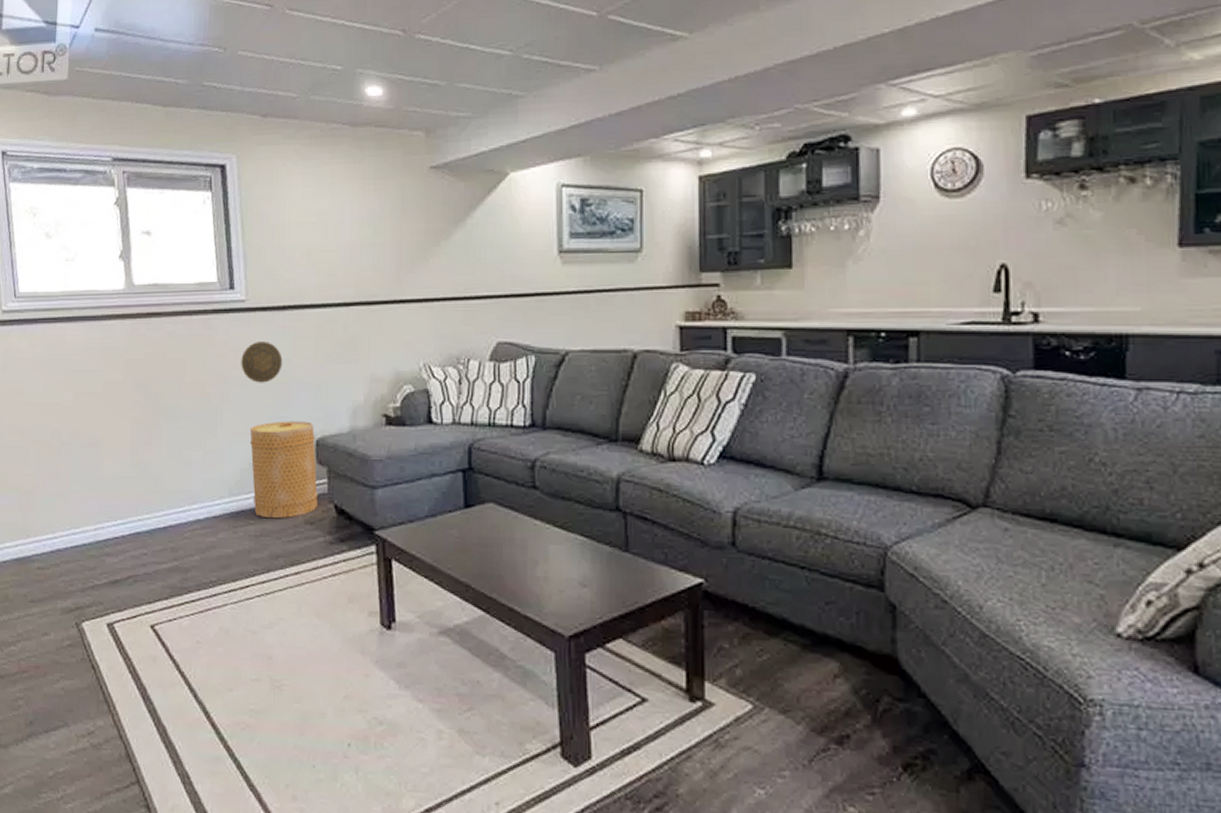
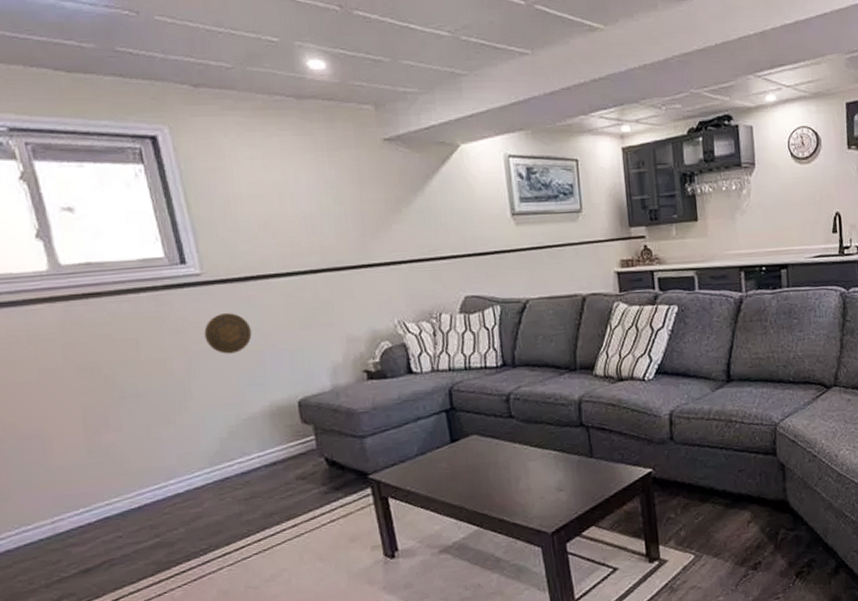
basket: present [249,421,318,519] -> none [224,385,308,481]

